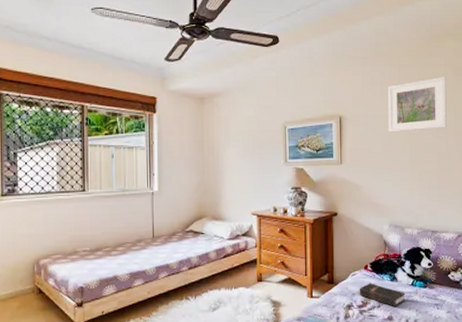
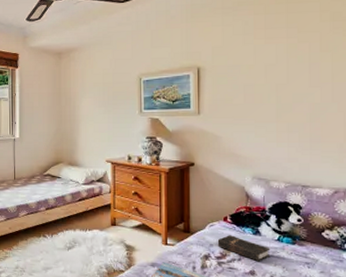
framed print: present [387,76,447,132] -> none [251,22,321,83]

